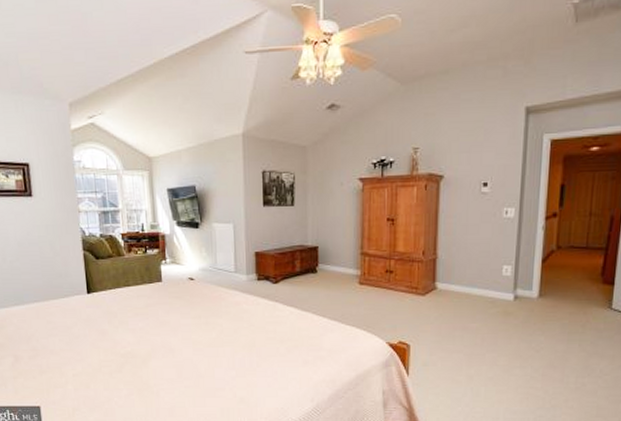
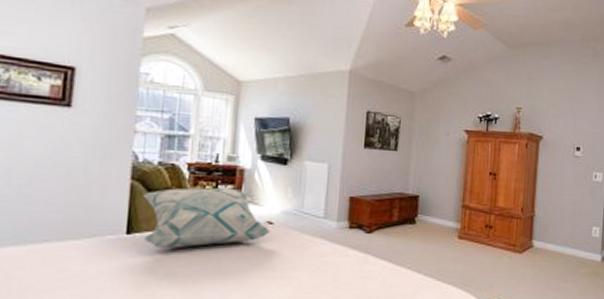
decorative pillow: none [93,253,193,303] -> present [143,188,271,248]

